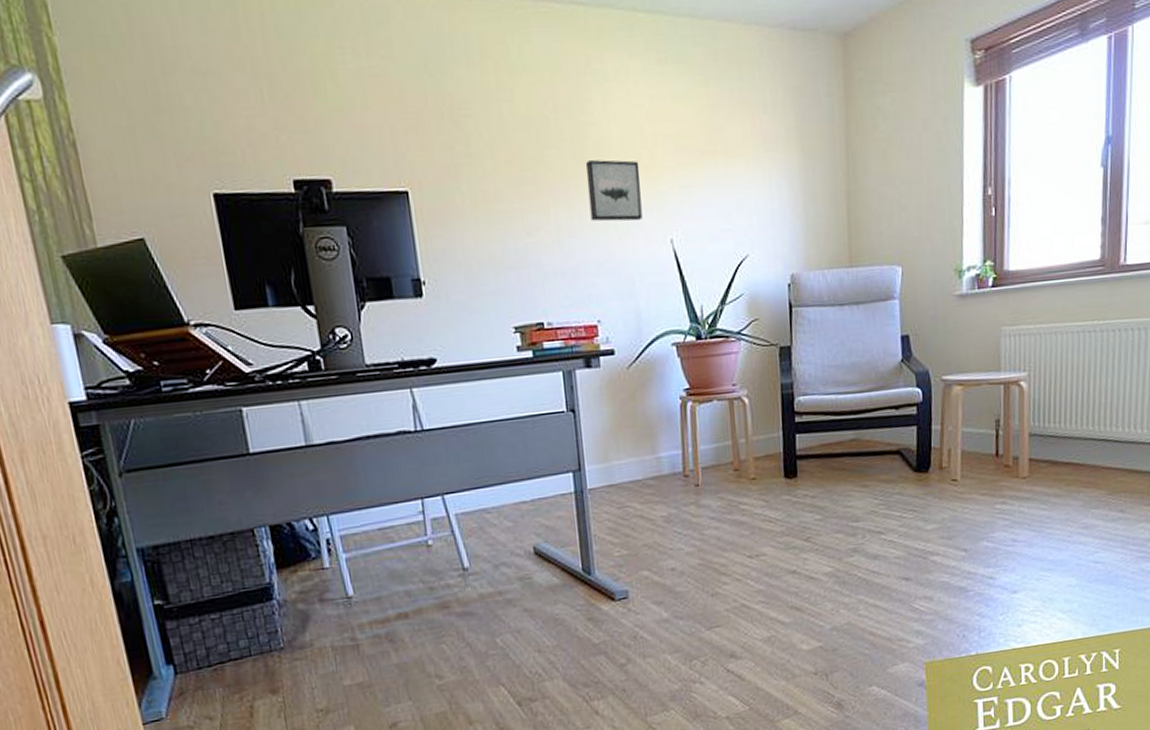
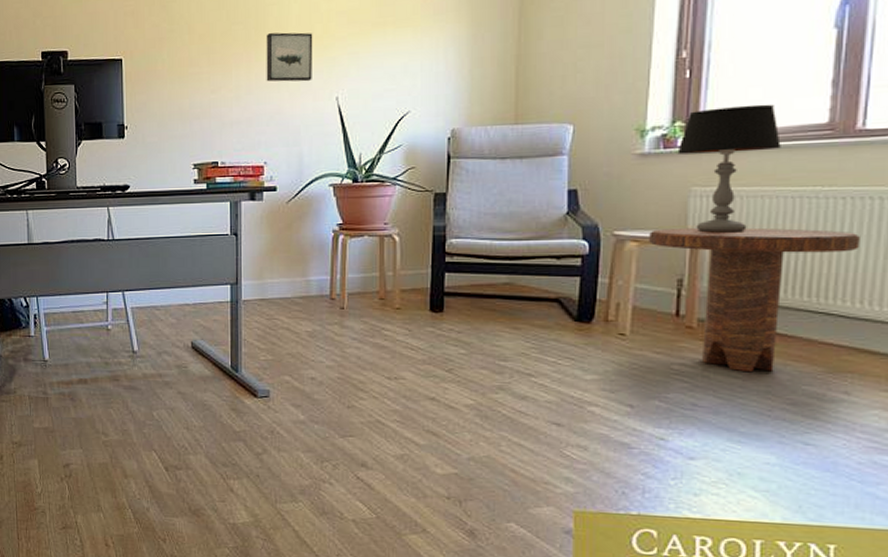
side table: none [971,361,1126,503] -> present [649,227,860,373]
table lamp: none [989,241,1067,372] -> present [677,104,781,233]

